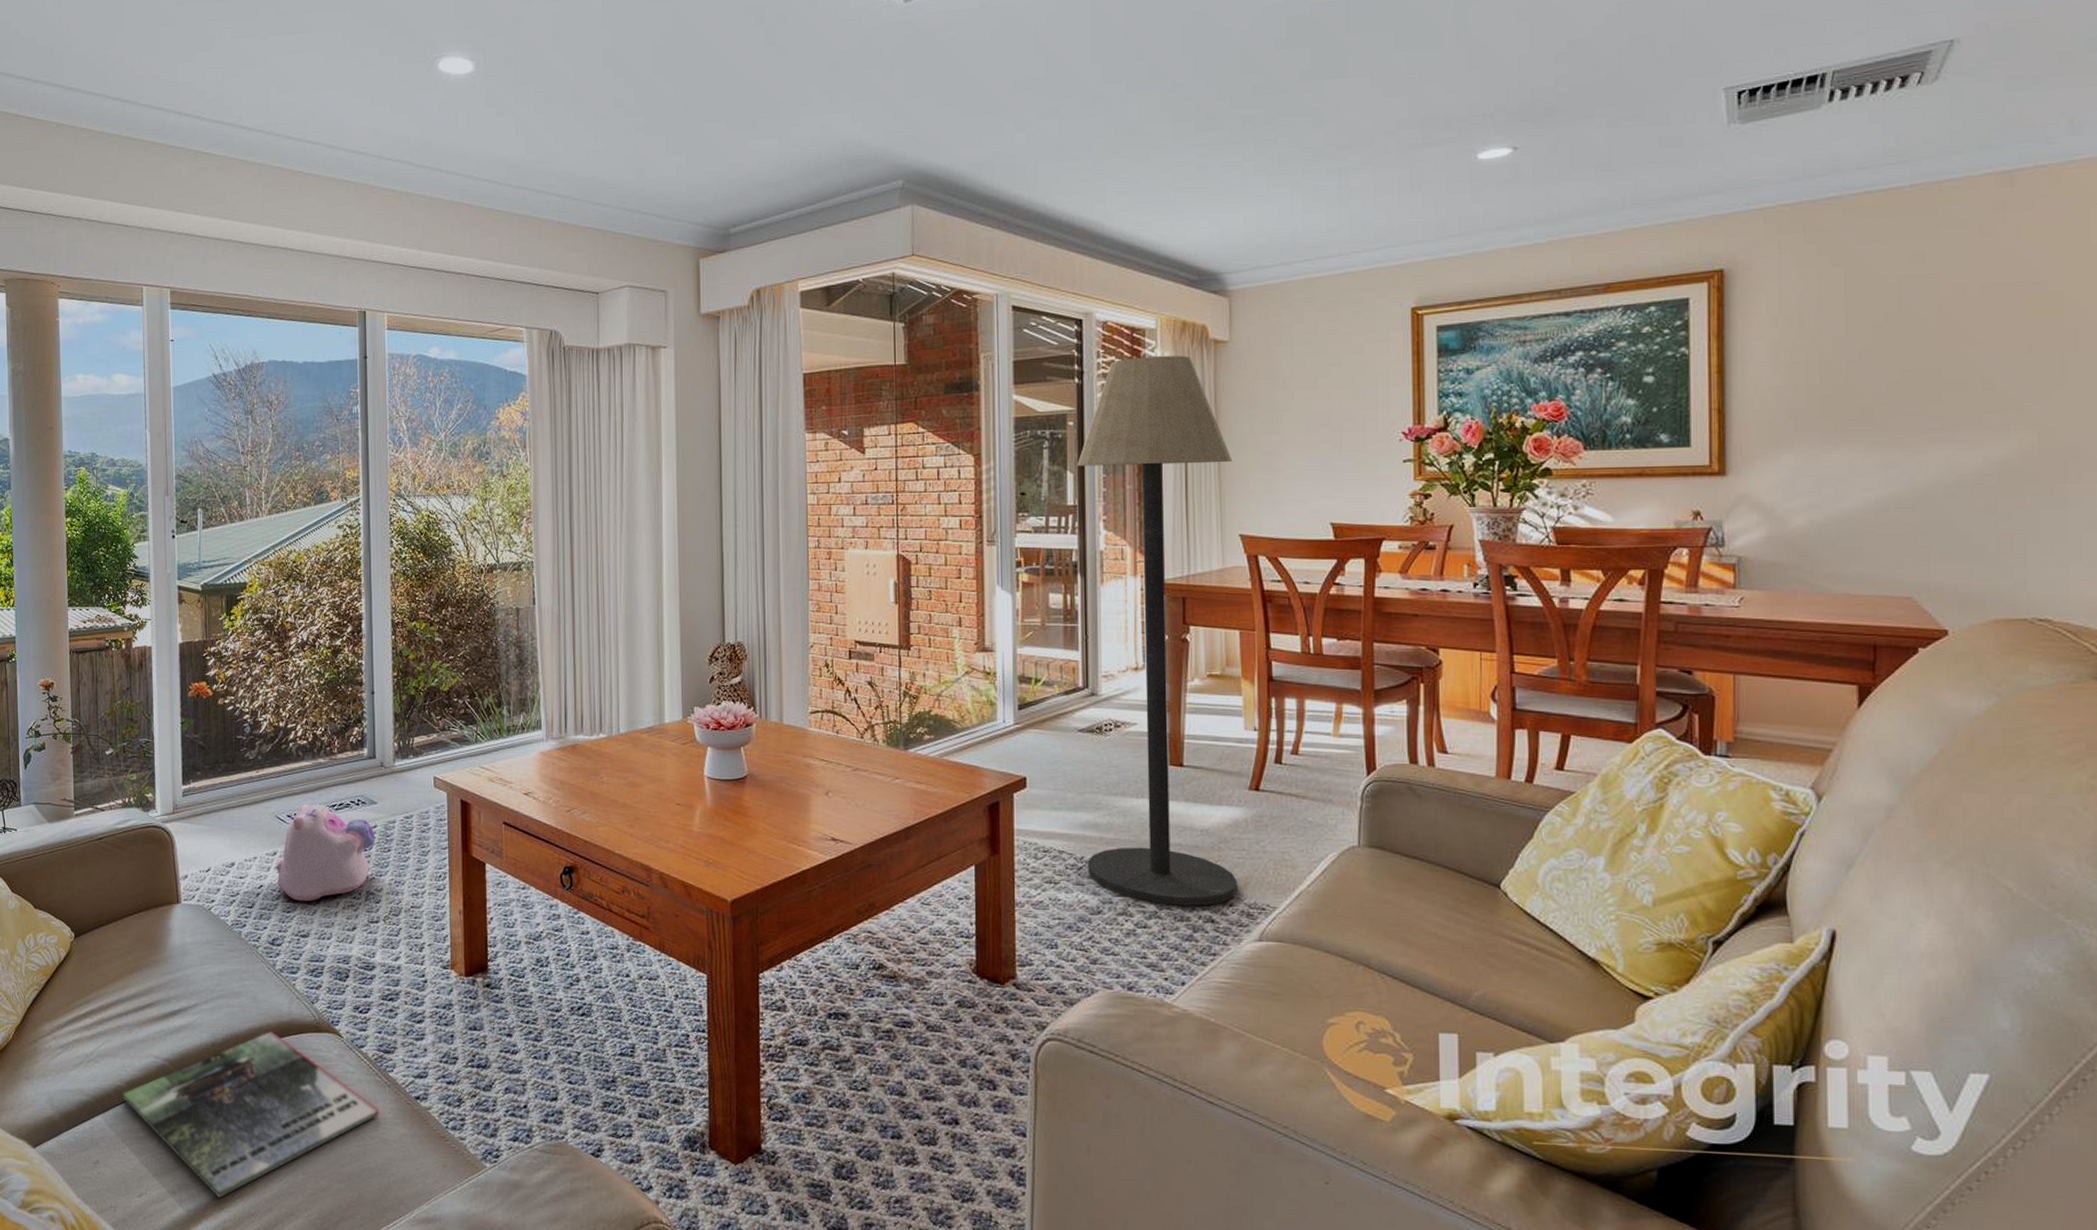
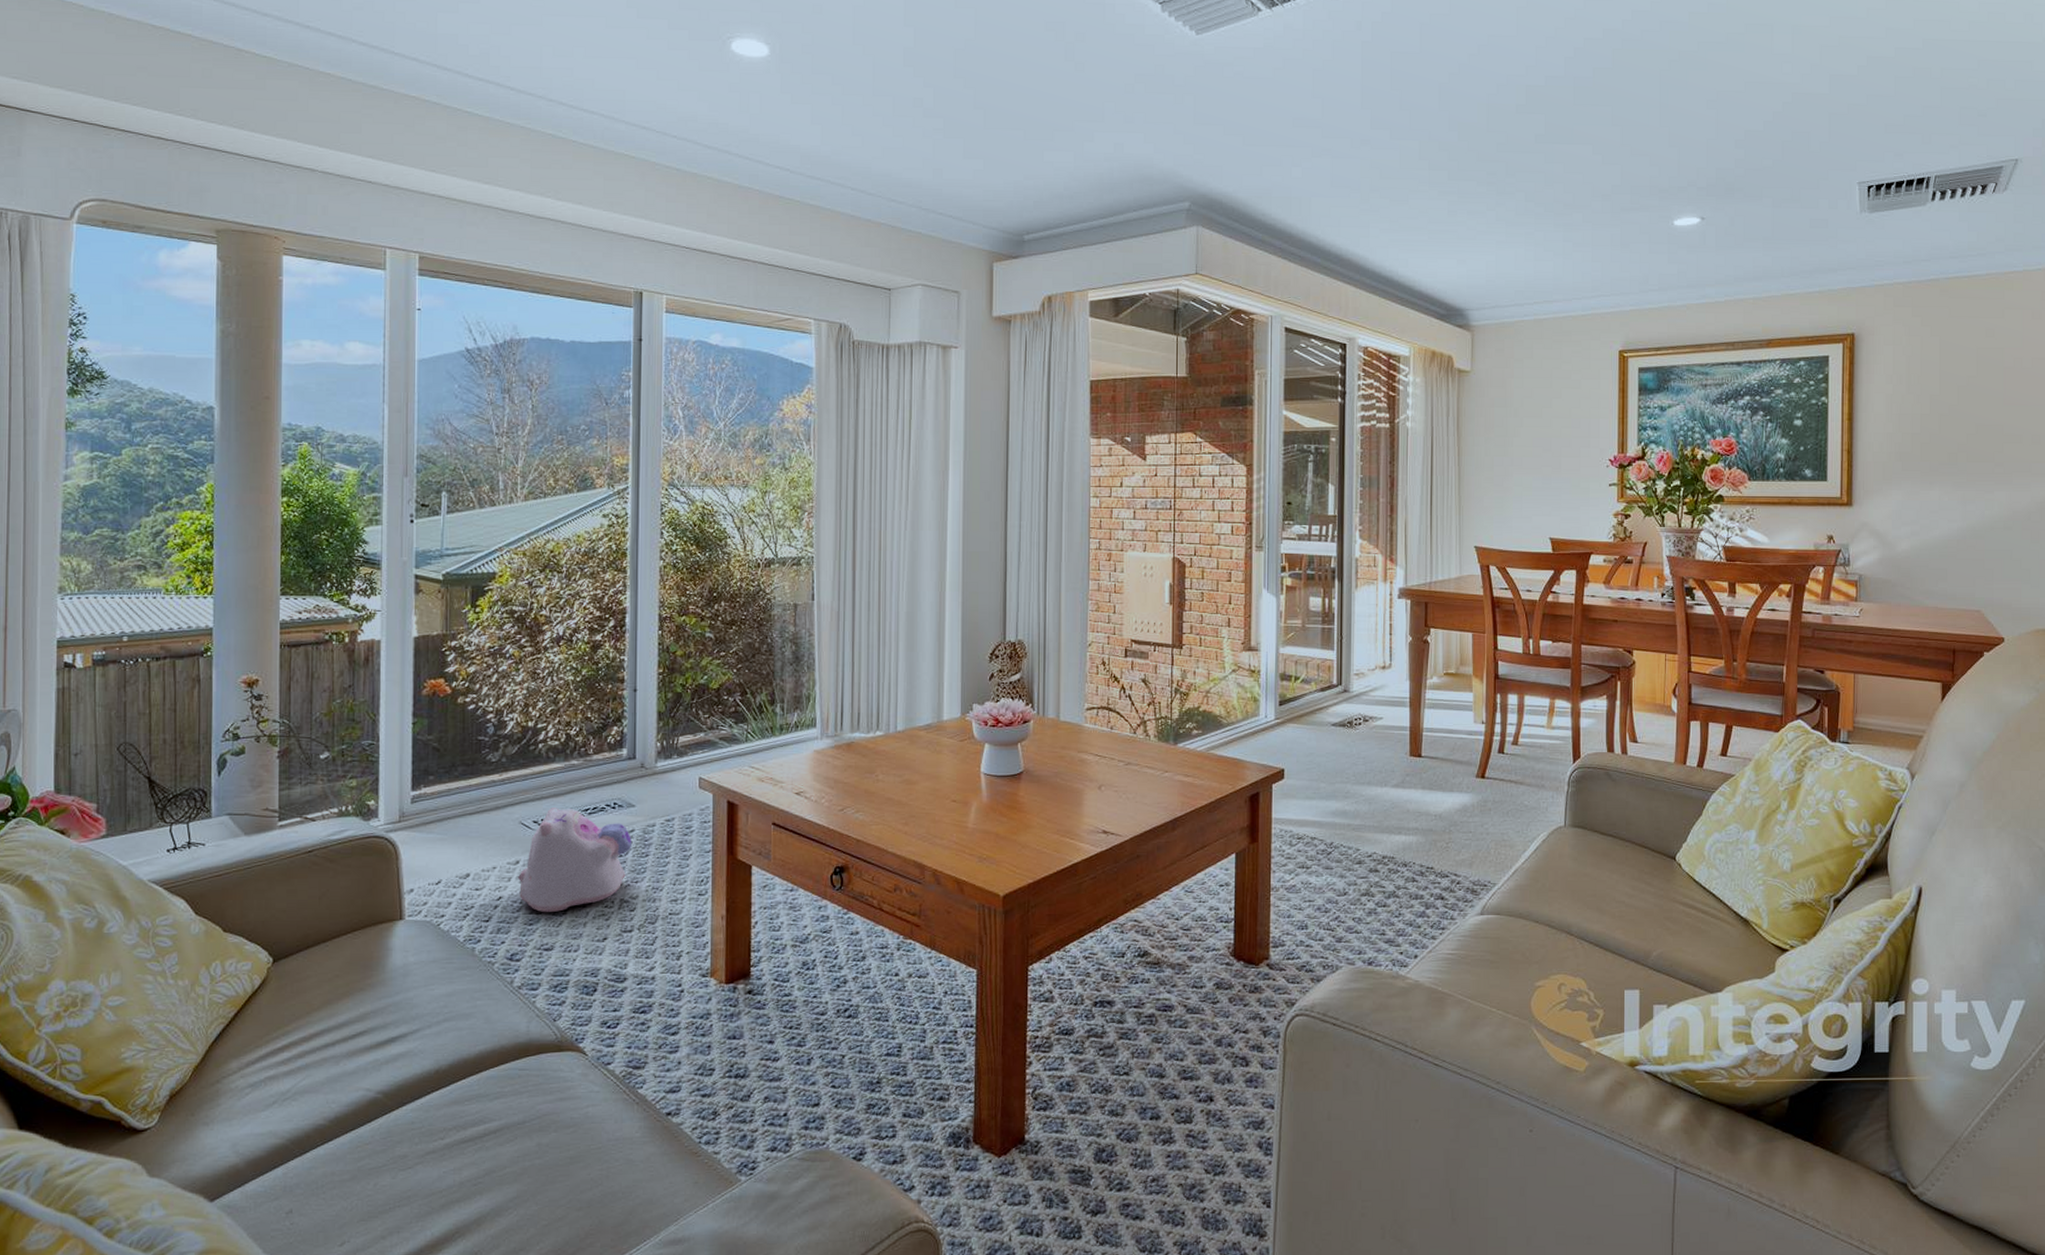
magazine: present [122,1031,380,1198] -> none [324,1053,626,1239]
floor lamp: present [1077,355,1237,906] -> none [1336,381,1471,885]

